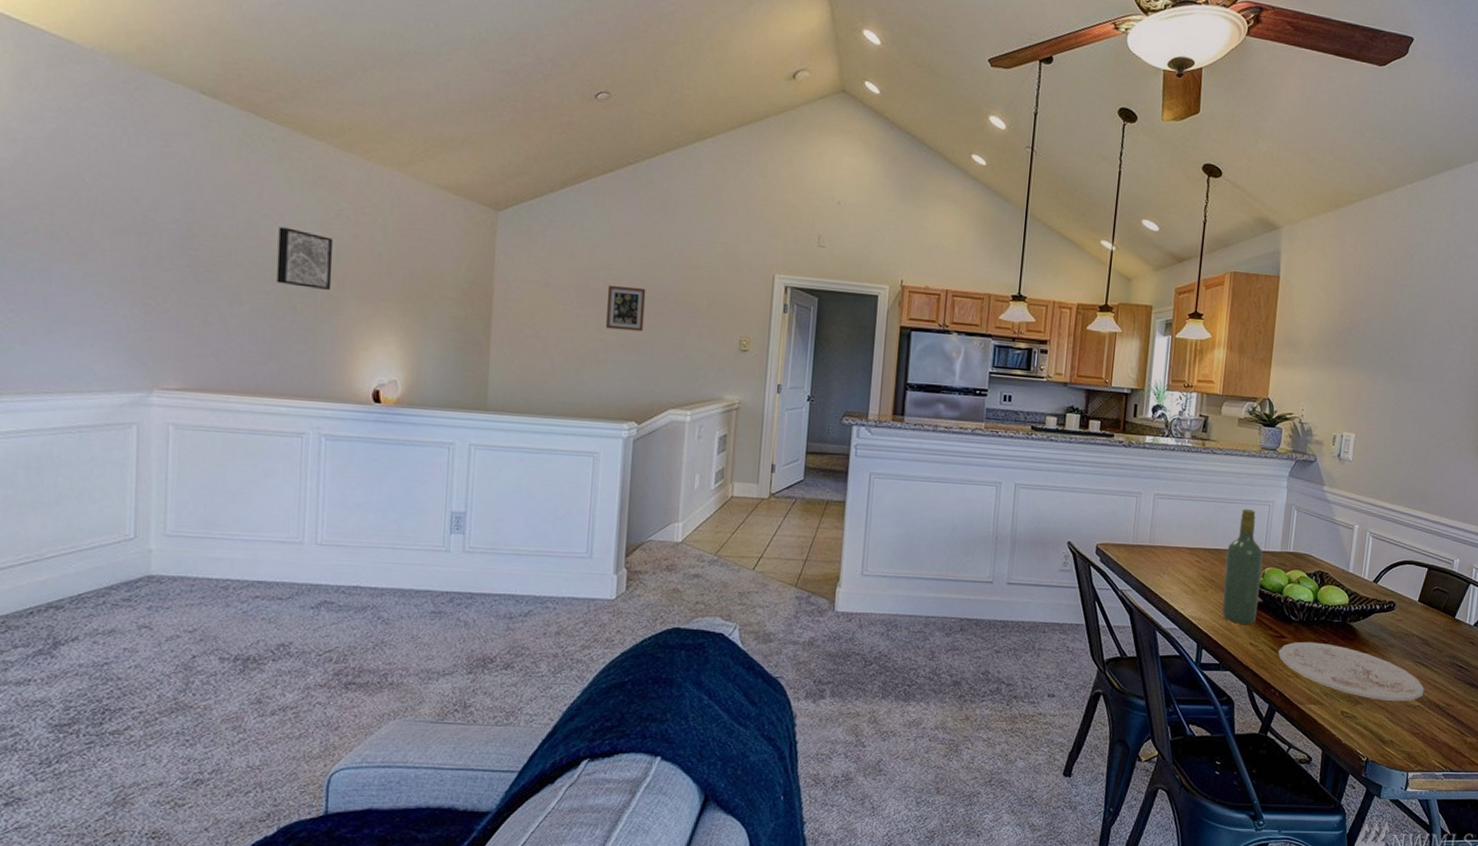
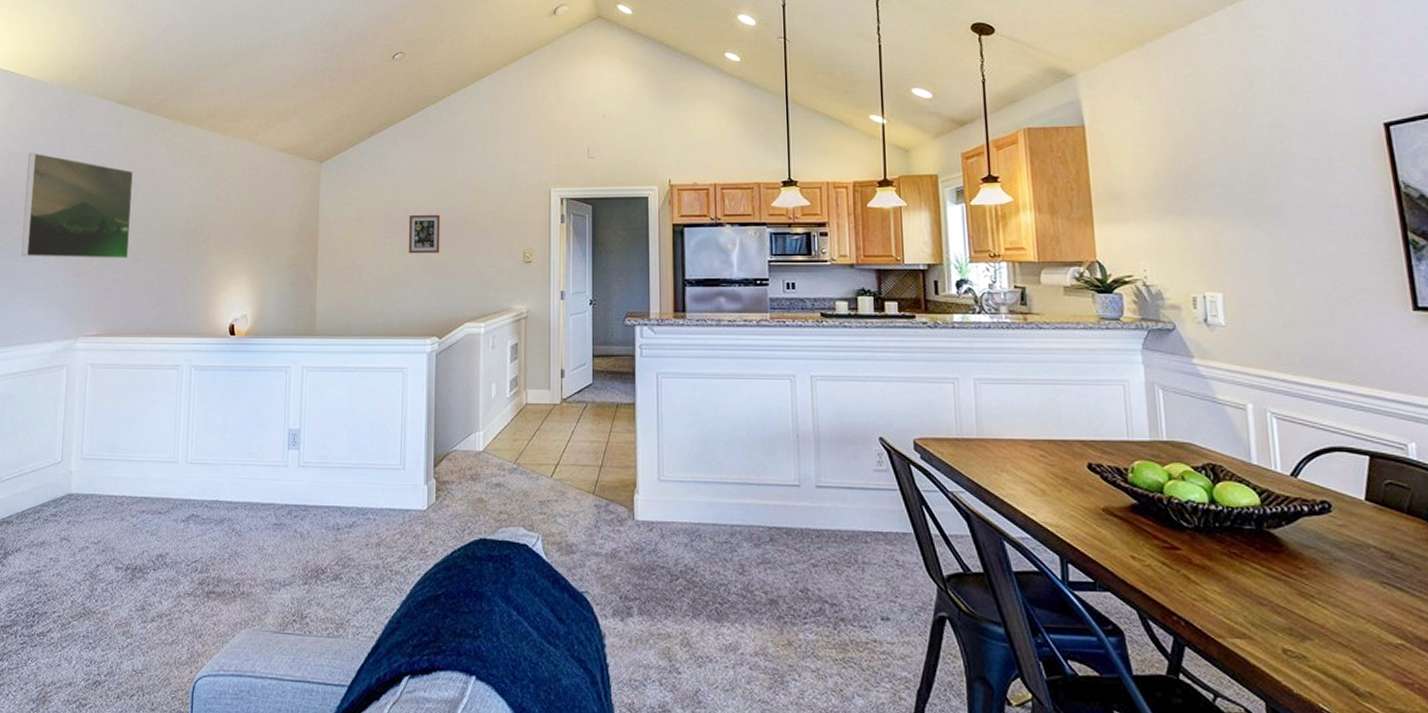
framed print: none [54,140,231,299] -> present [20,152,134,259]
wall art: present [276,227,334,290] -> none [162,197,202,244]
wine bottle: present [1222,508,1263,624] -> none [1077,390,1133,532]
plate: present [1278,641,1425,701] -> none [1173,554,1406,638]

